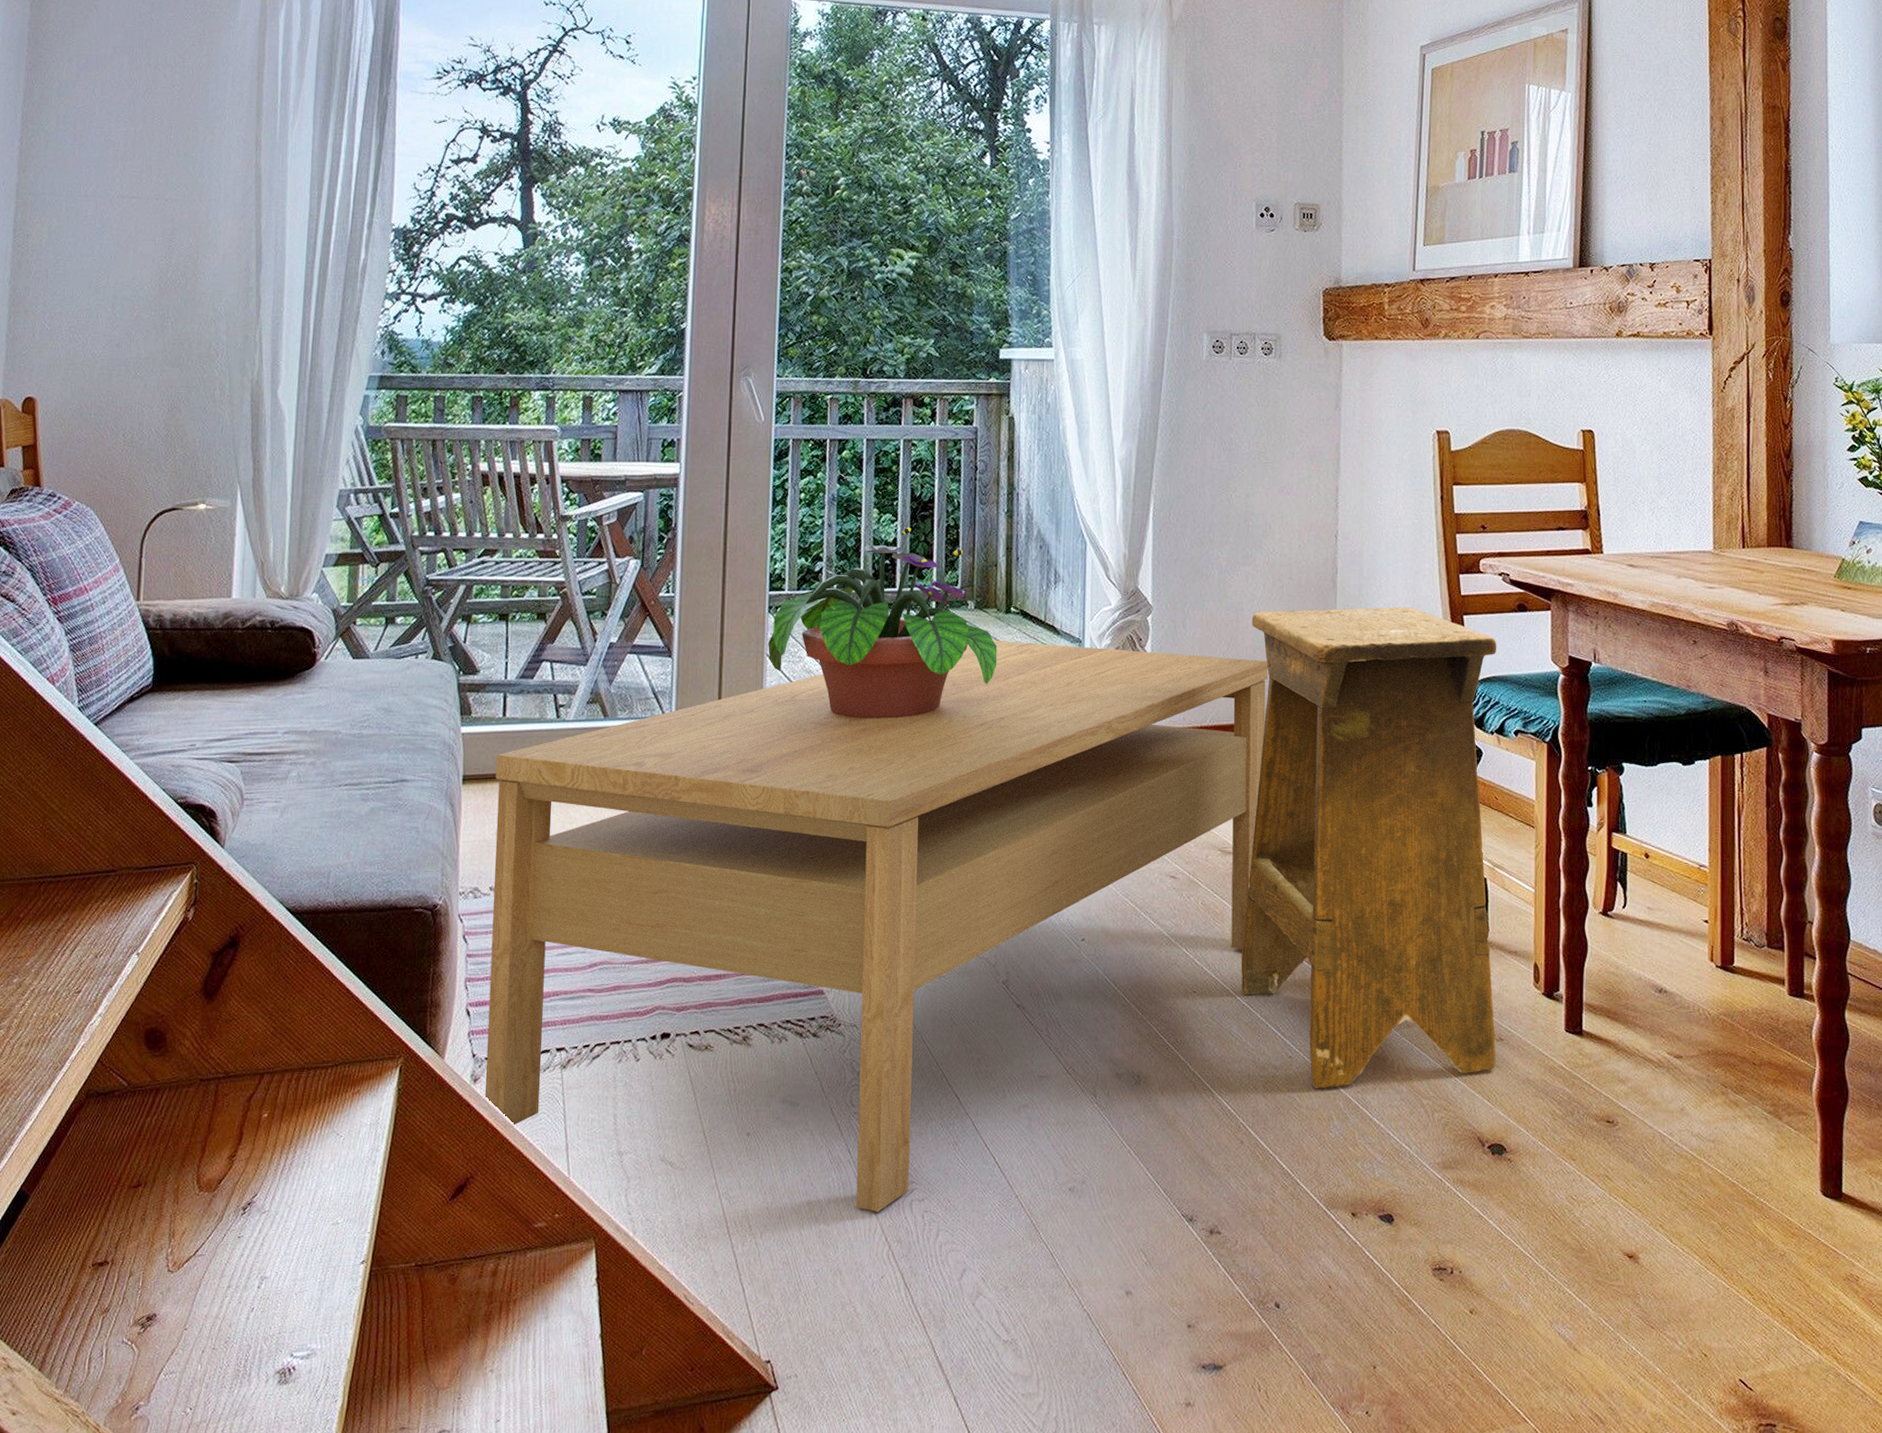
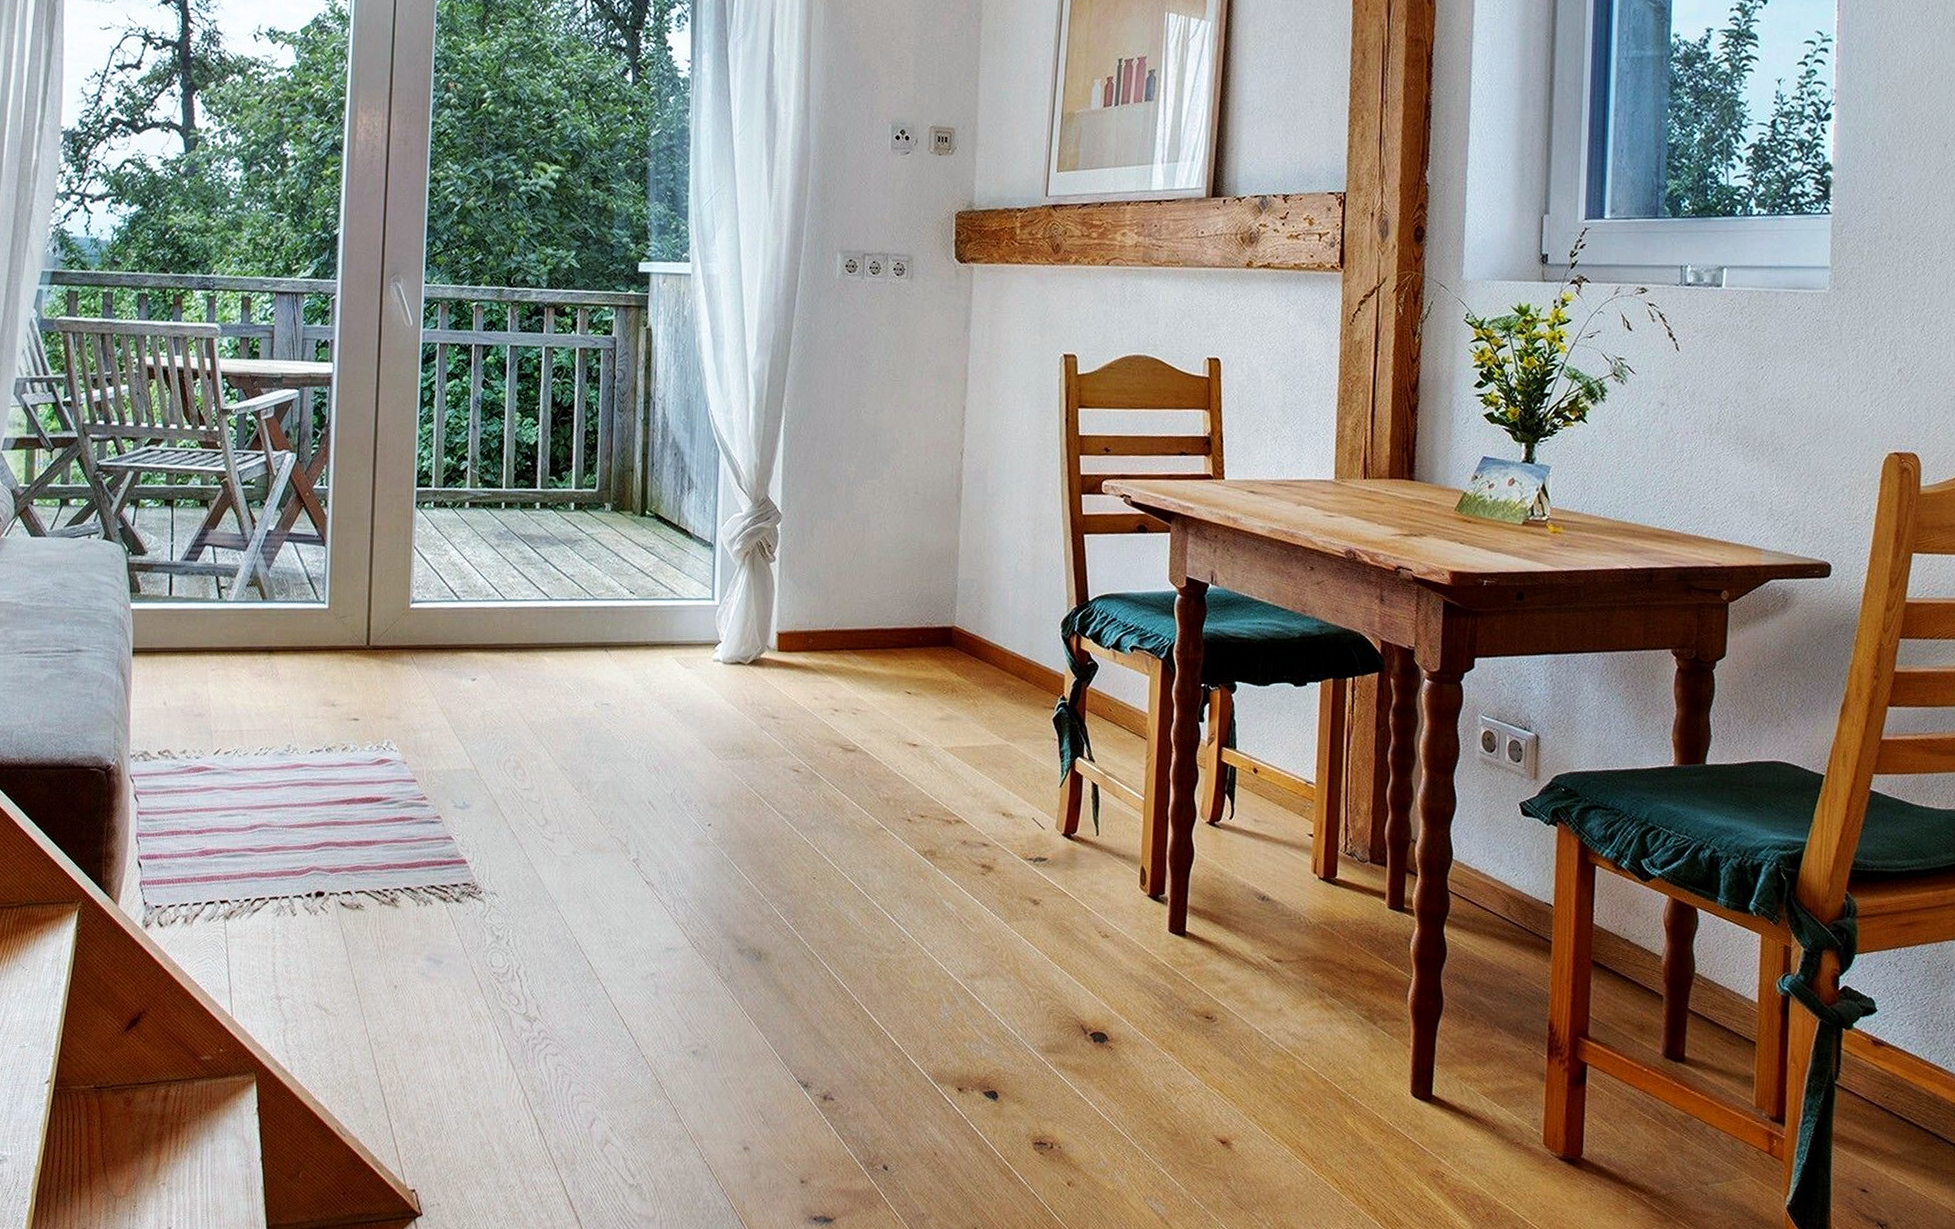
coffee table: present [484,640,1268,1212] -> none [155,541,892,1063]
potted flower: present [768,526,998,718] -> none [415,429,633,611]
stool: present [1241,607,1497,1088] -> none [858,522,1116,973]

